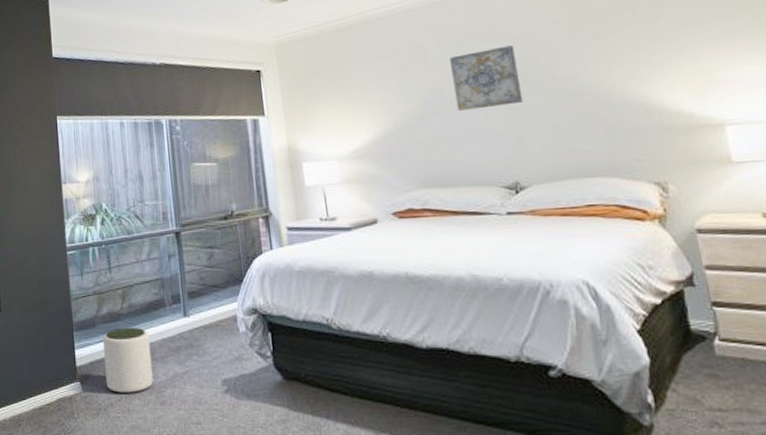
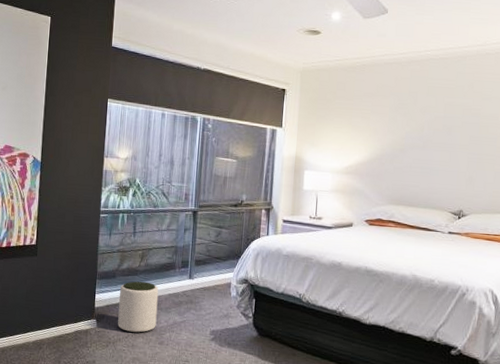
wall art: present [450,45,524,111] -> none [430,103,483,151]

